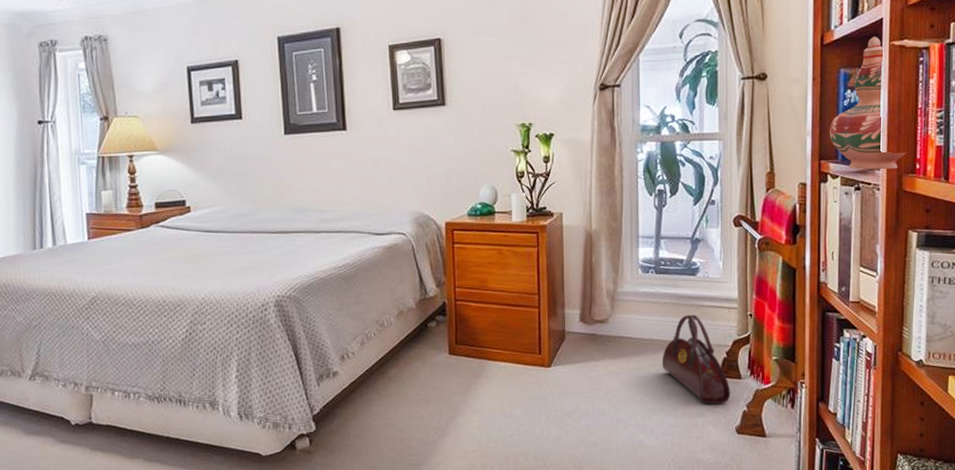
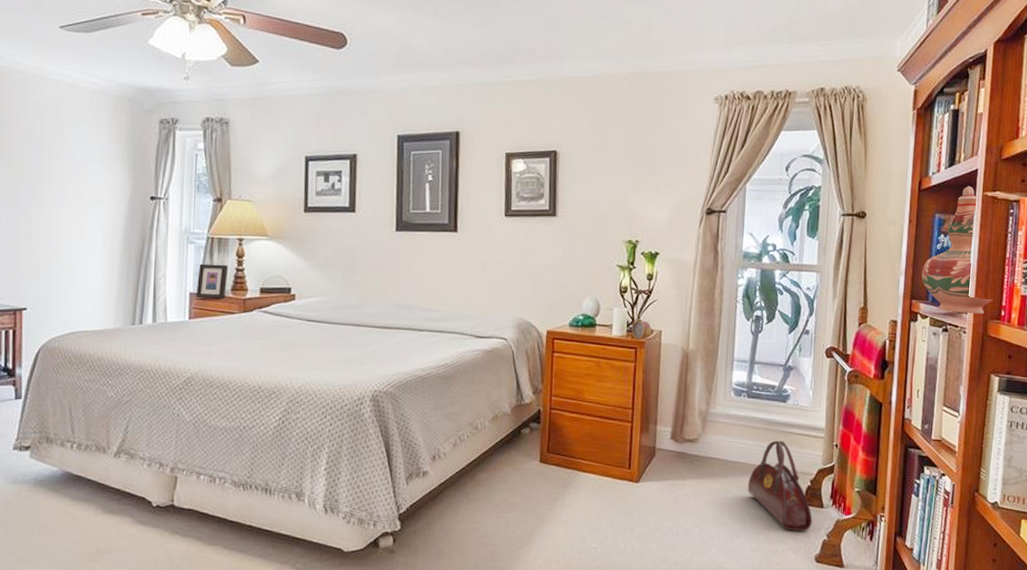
picture frame: none [92,182,122,218] -> present [196,263,229,299]
alarm clock: none [531,203,552,224] -> present [631,319,652,340]

